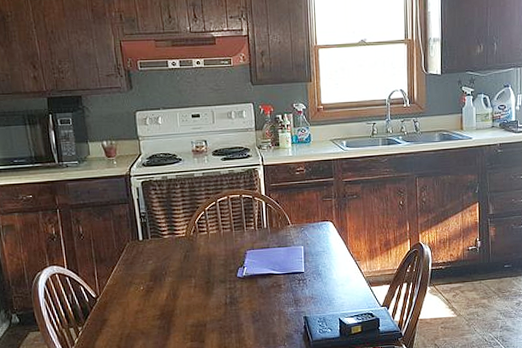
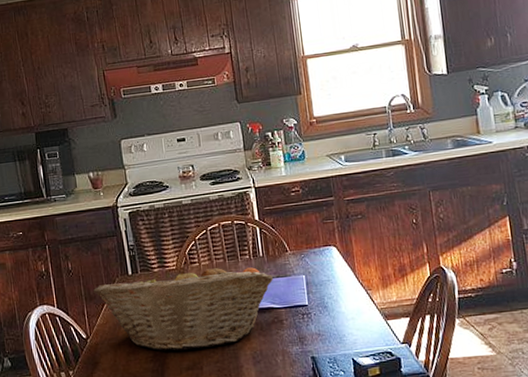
fruit basket: none [104,232,276,310] -> present [94,264,274,351]

